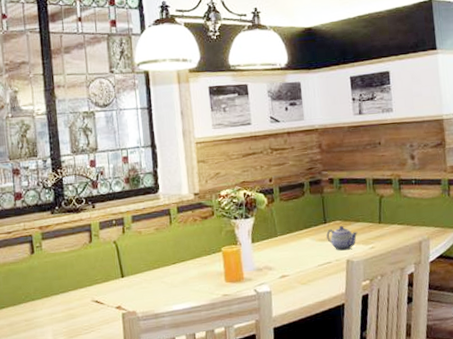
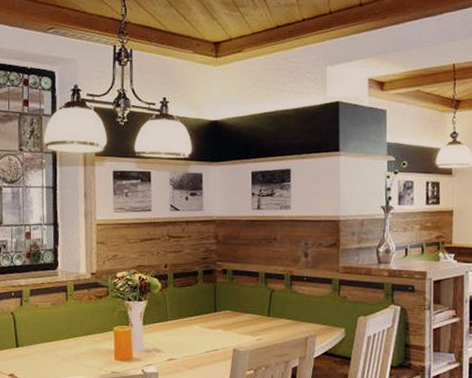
teapot: present [326,225,358,251] -> none [216,315,246,340]

